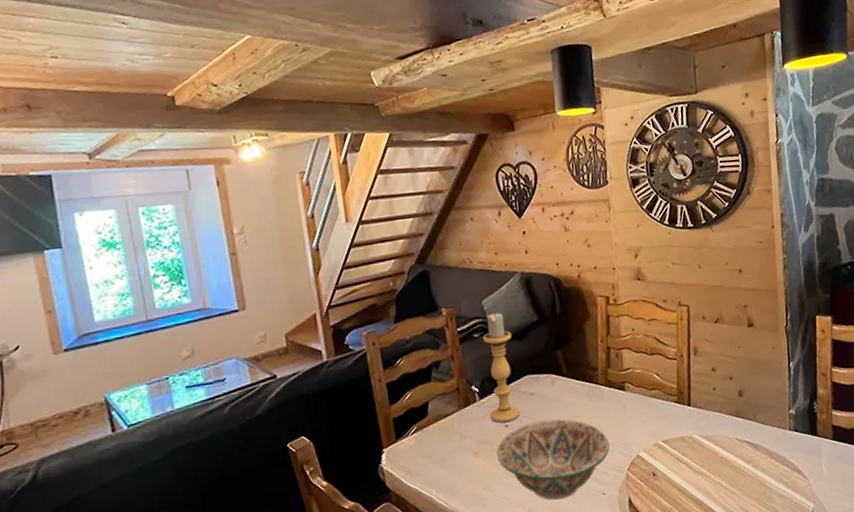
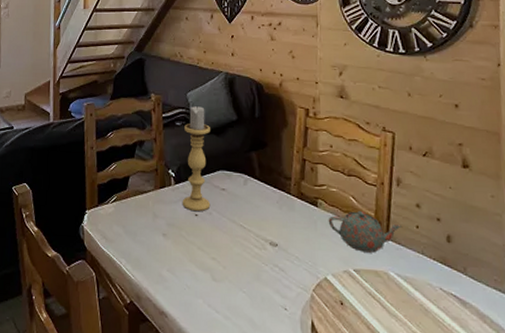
decorative bowl: present [496,419,610,501] -> none [184,217,296,303]
teapot: none [635,385,701,424] -> present [328,211,401,253]

